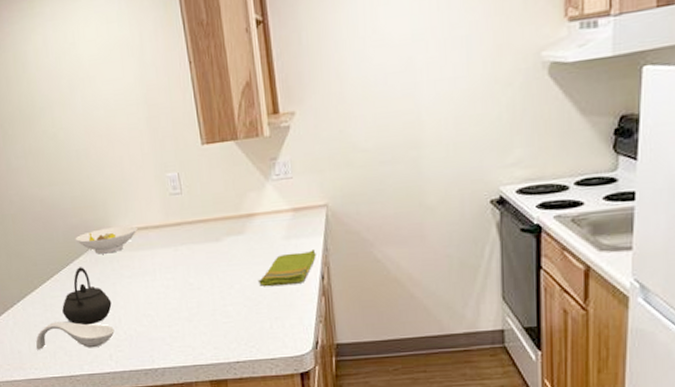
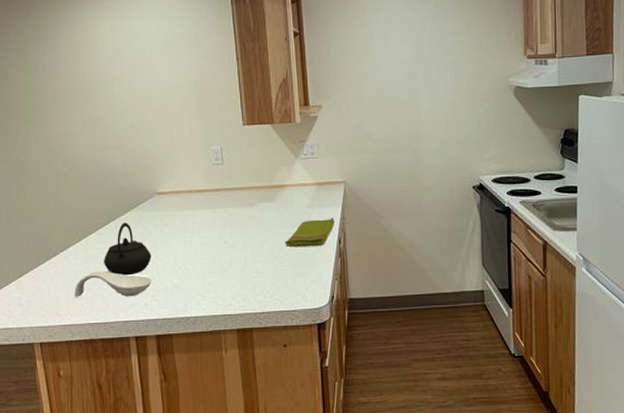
bowl: present [75,226,137,254] -> none [122,189,181,212]

